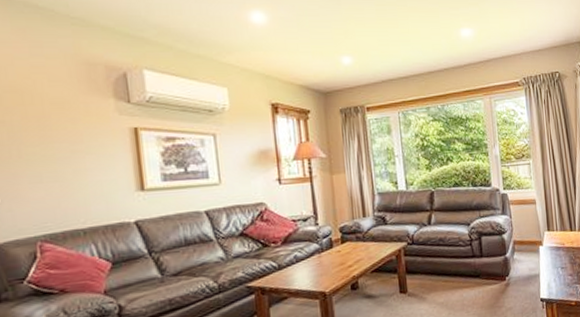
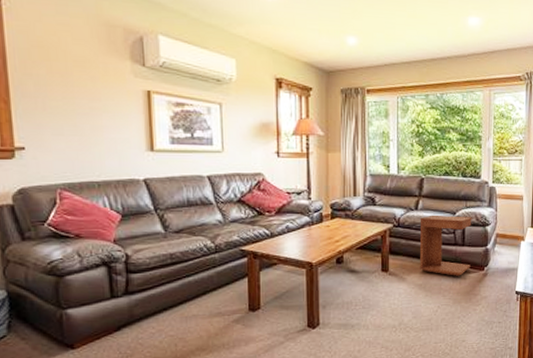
side table: none [434,226,492,290] -> present [420,214,472,276]

